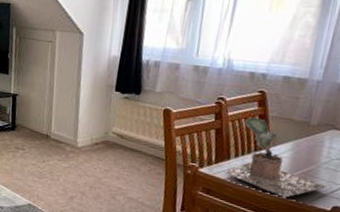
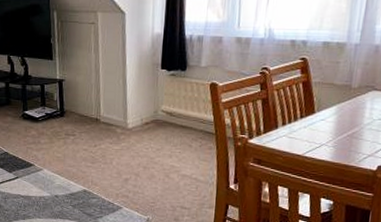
plant: present [223,117,327,199] -> none [272,85,371,162]

